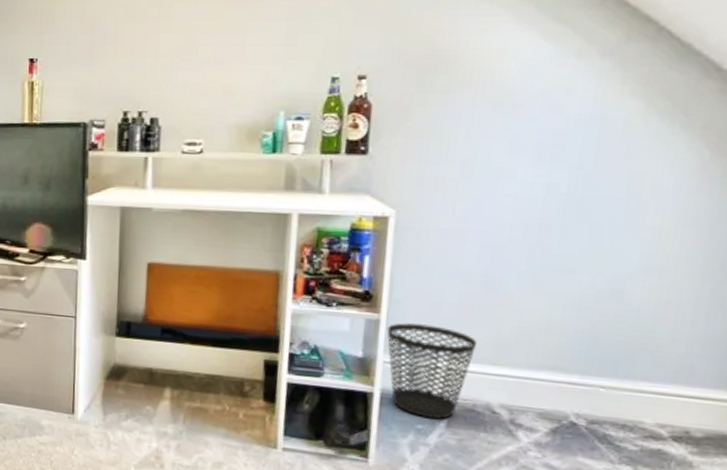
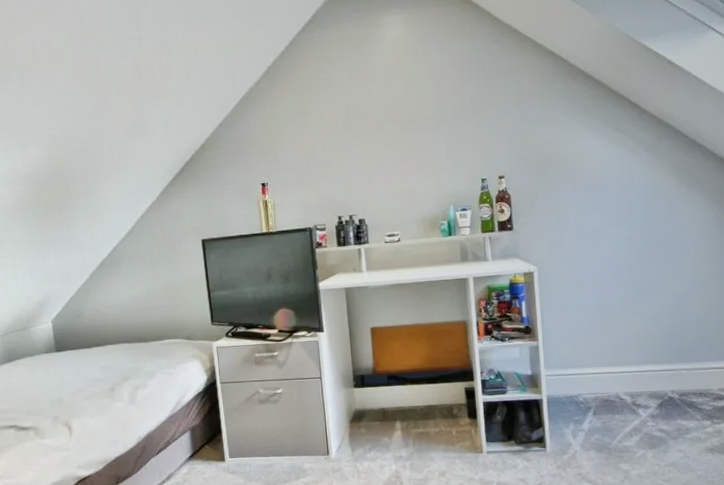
wastebasket: present [387,323,477,419] -> none [544,344,603,411]

